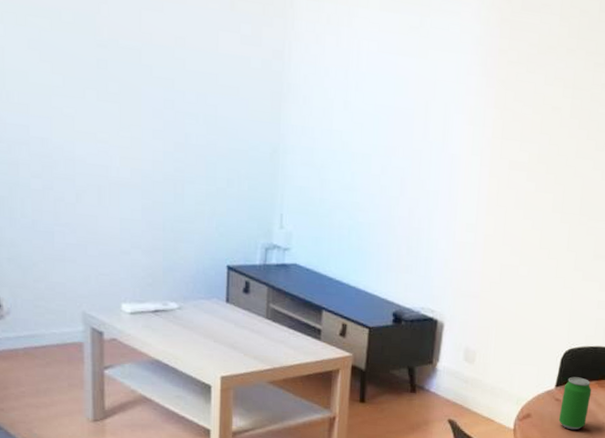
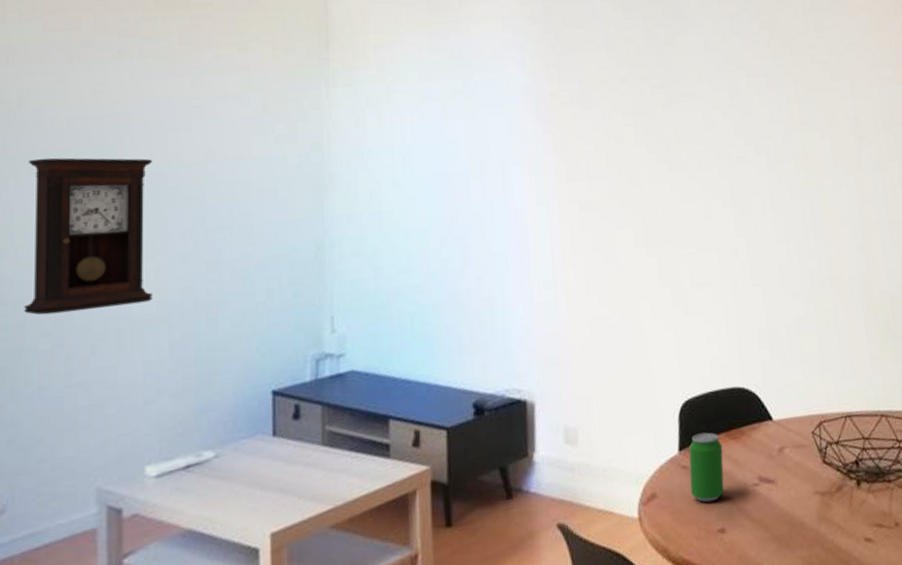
pendulum clock: none [15,10,129,167] -> present [24,157,153,315]

